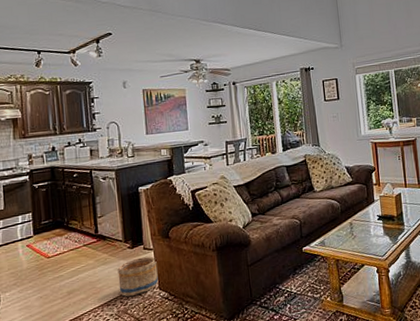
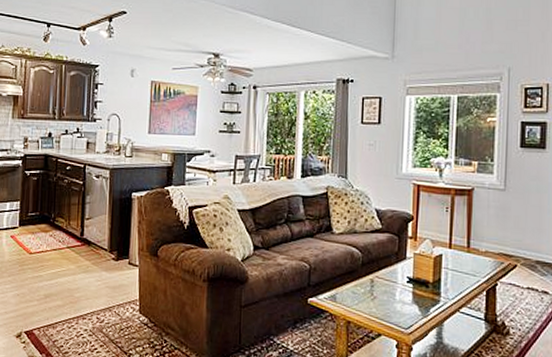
basket: present [117,256,159,297] -> none [97,272,141,314]

